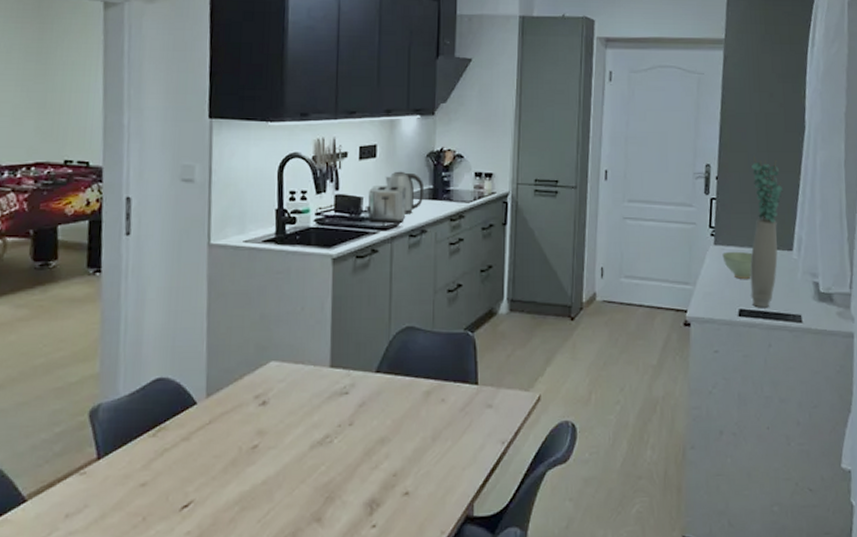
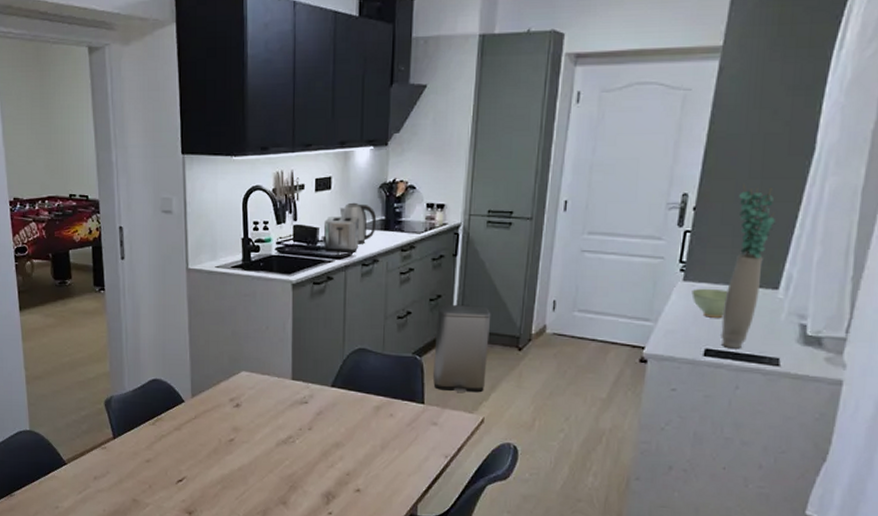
pedal bin: none [487,274,543,369] -> present [433,304,491,393]

